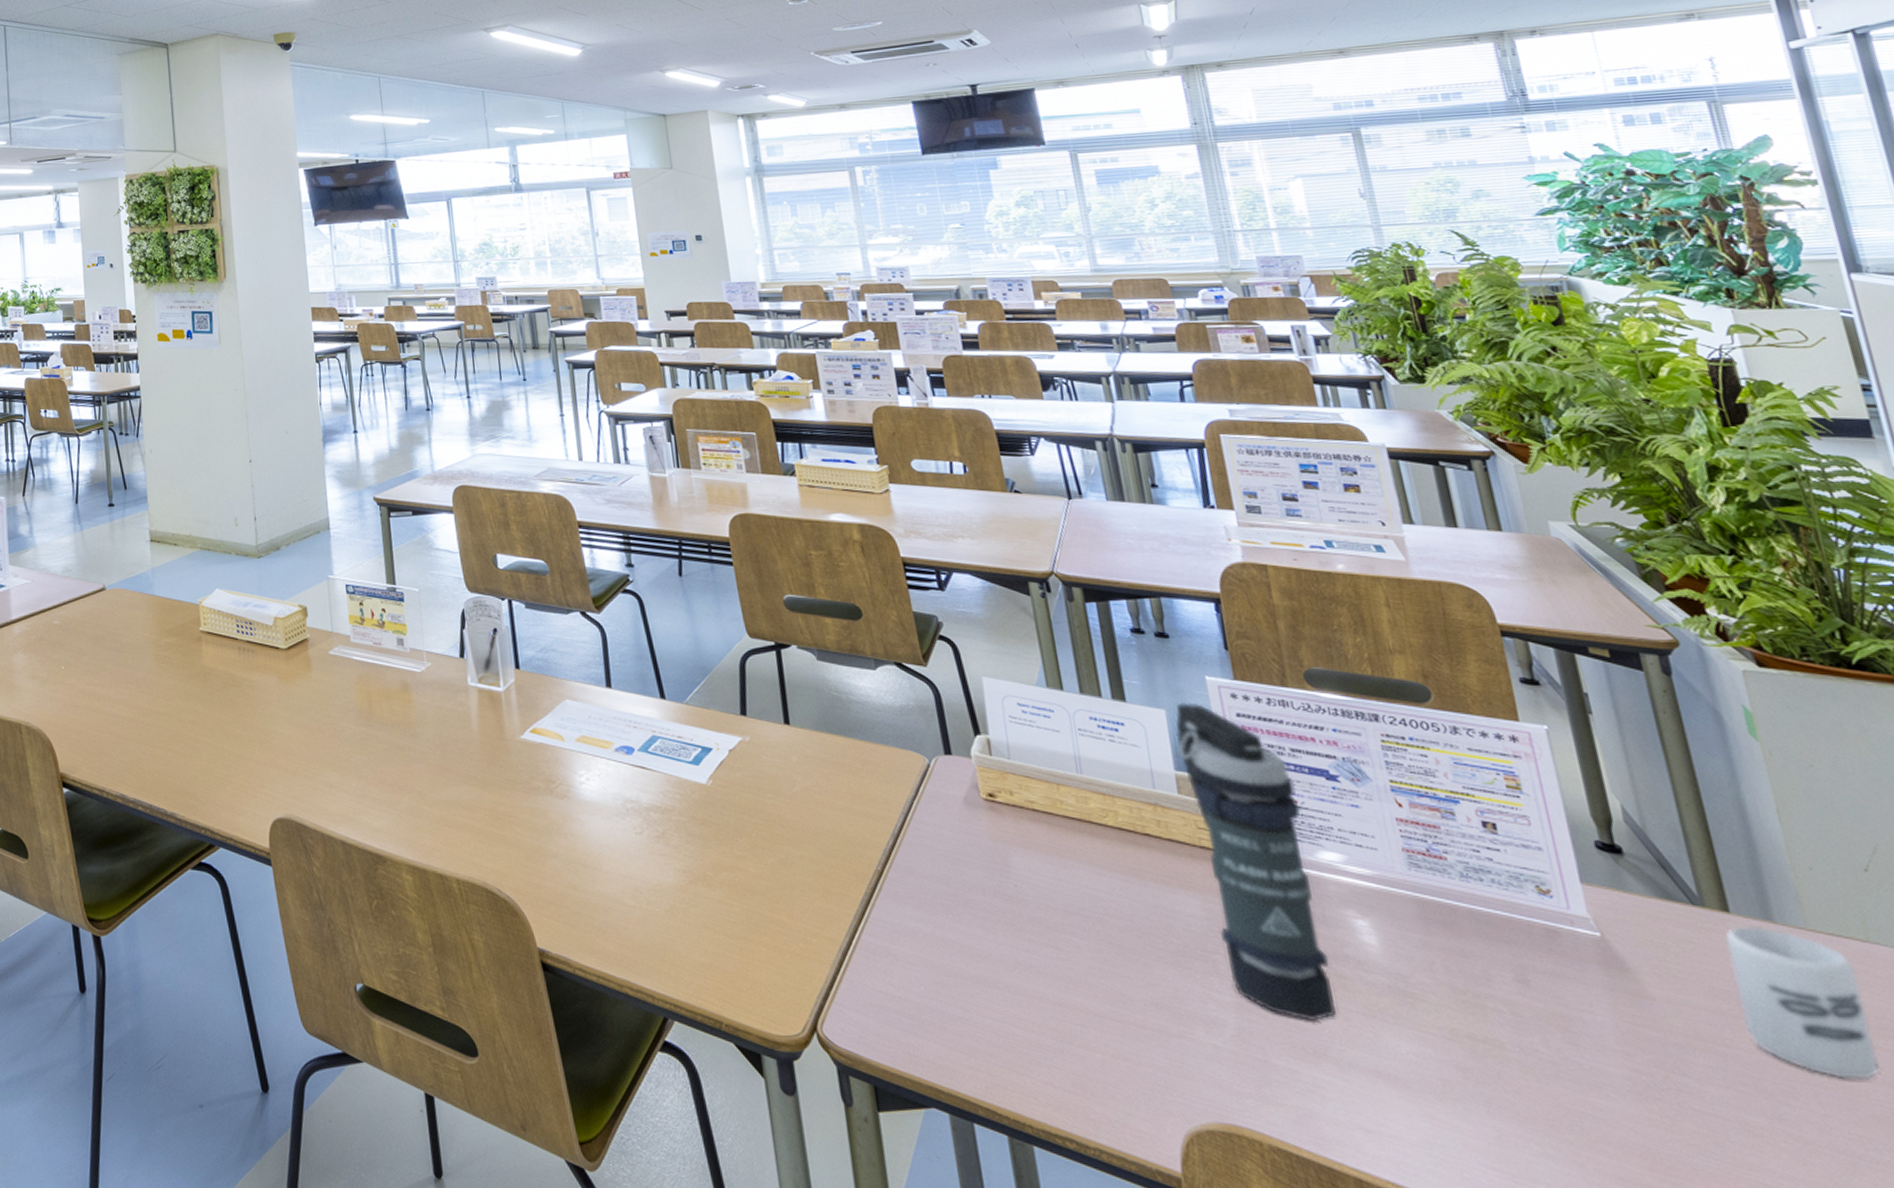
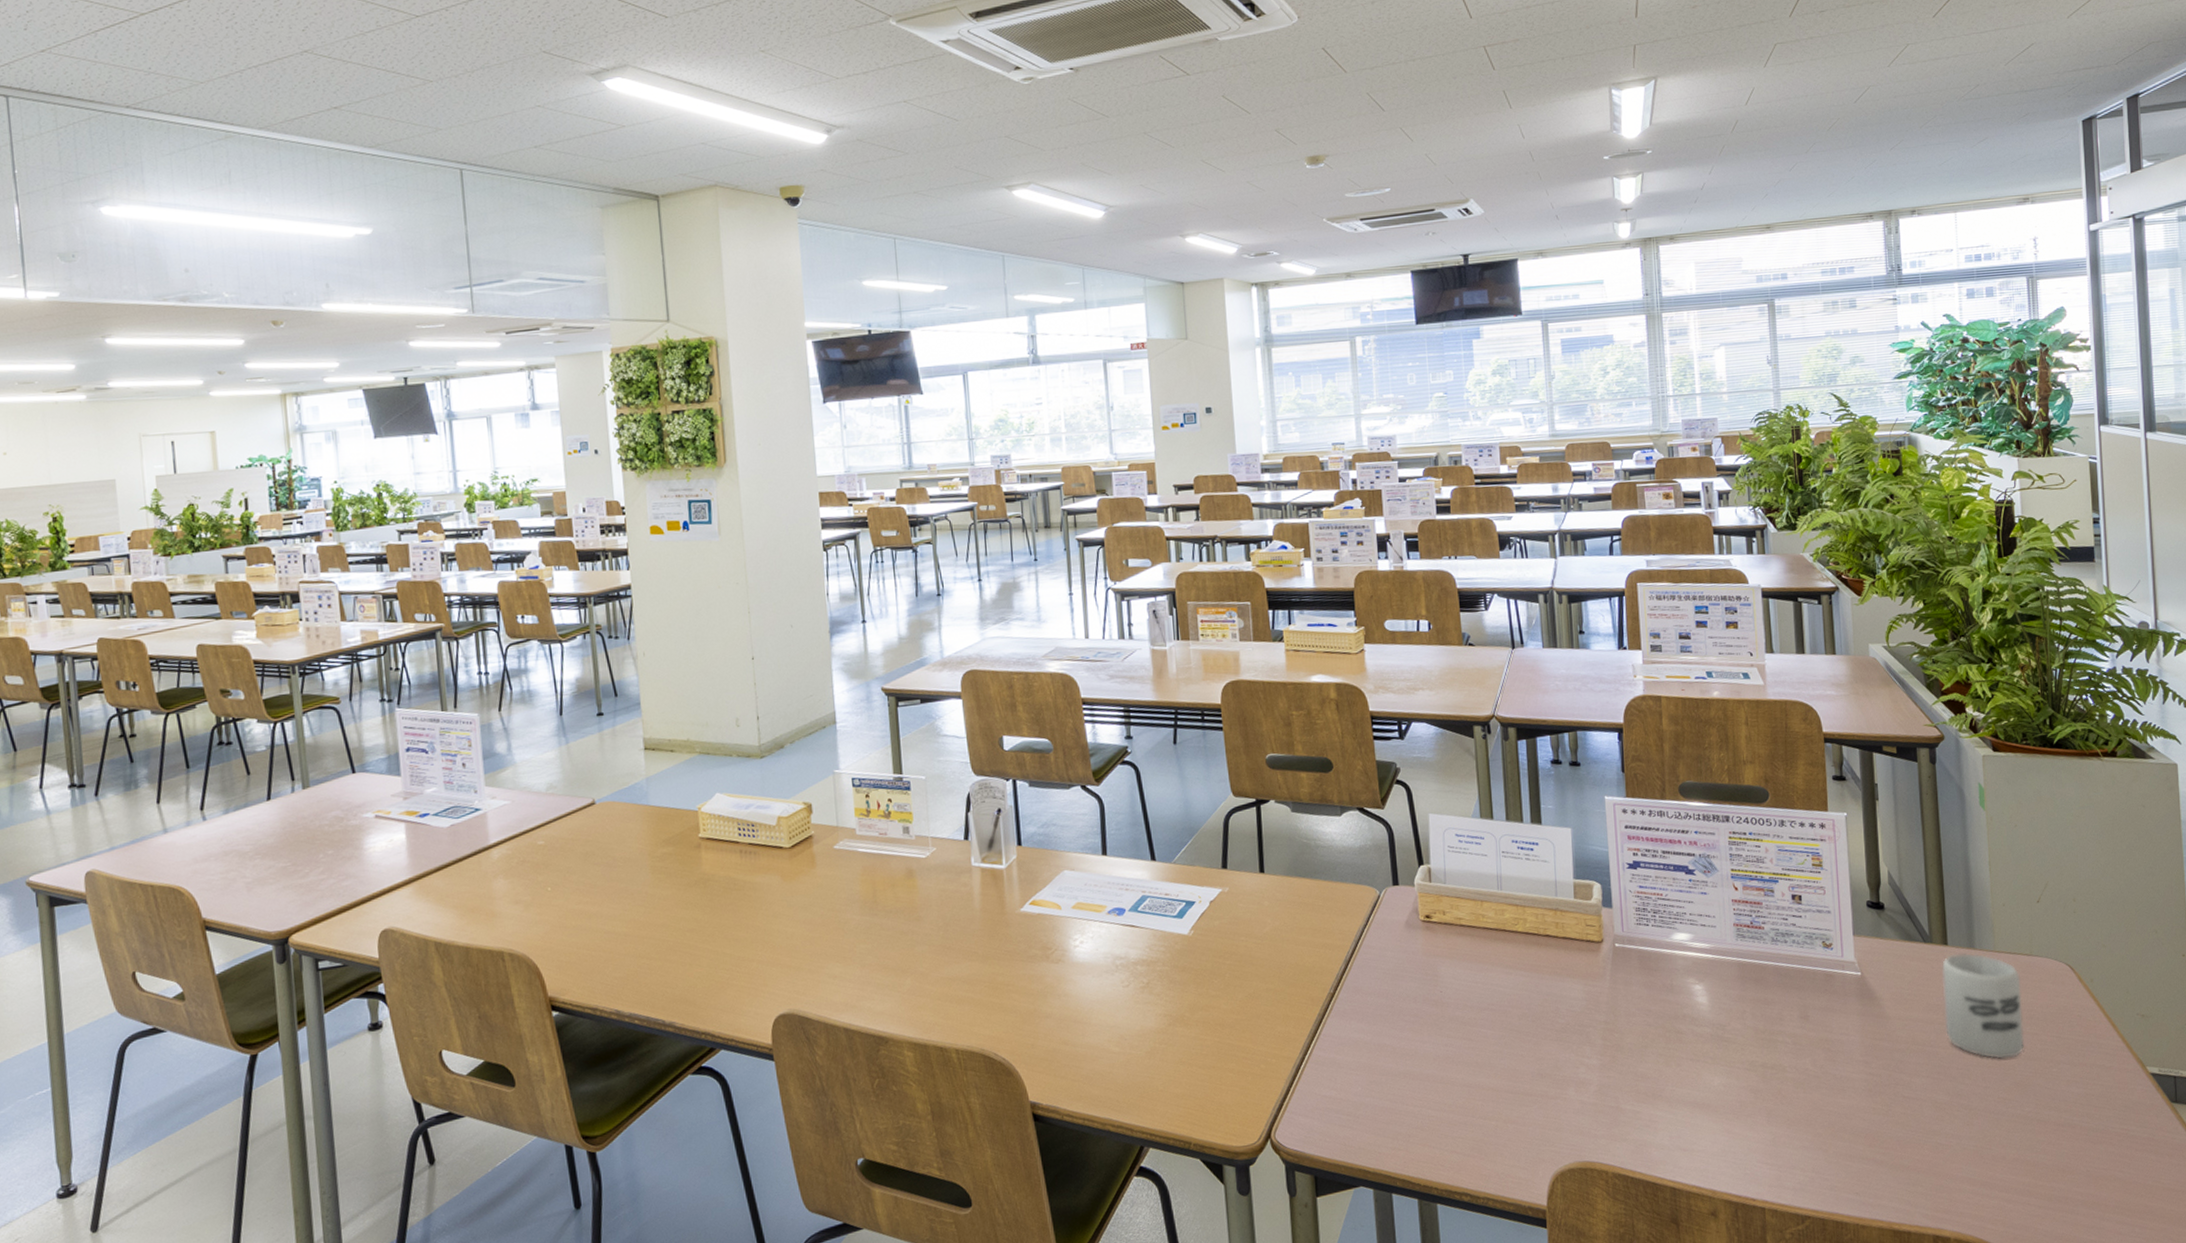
smoke grenade: present [1175,702,1336,1022] -> none [1577,820,1672,1071]

